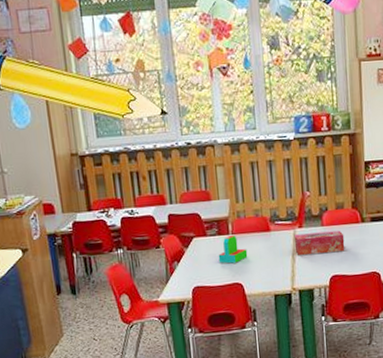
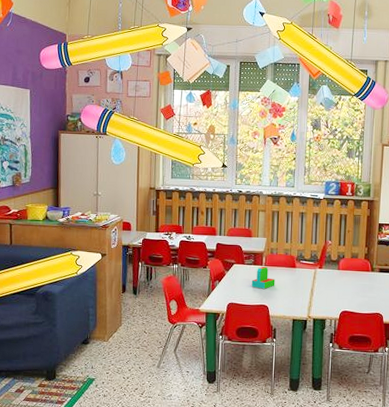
tissue box: present [294,230,345,255] -> none [314,273,356,293]

